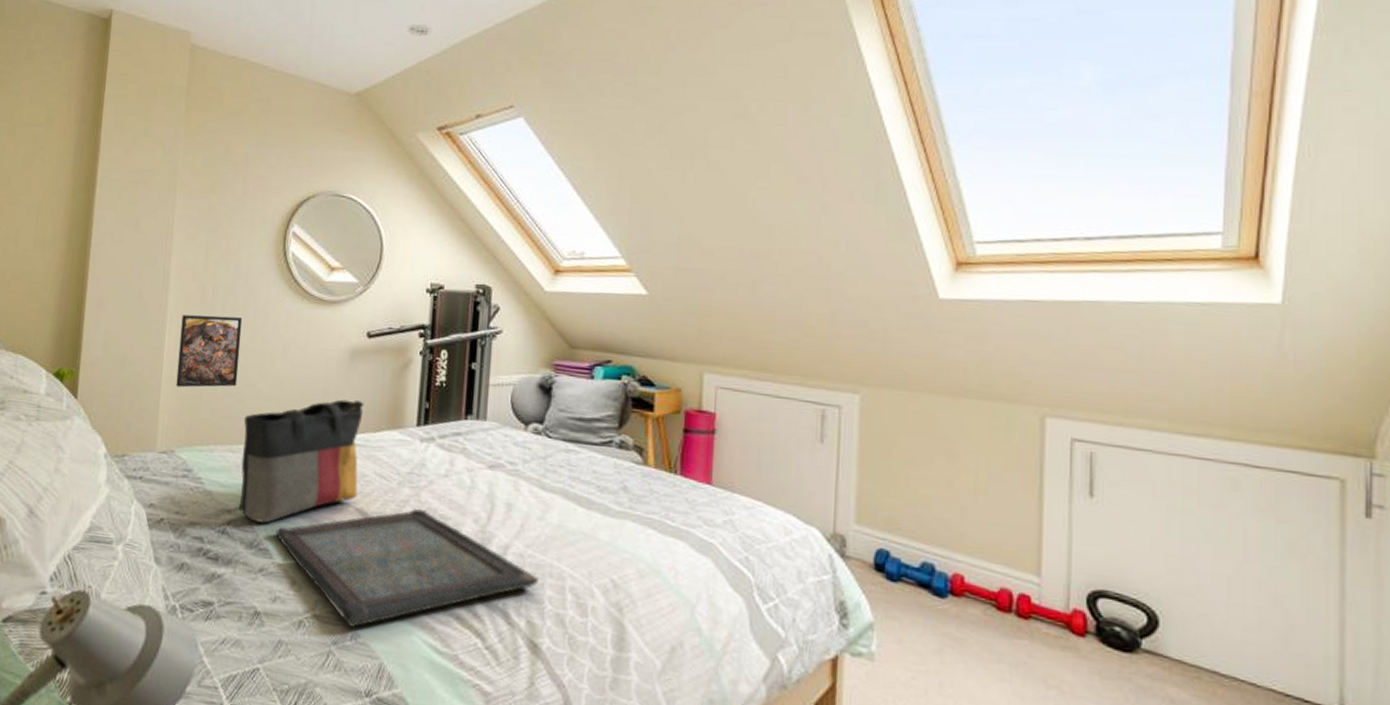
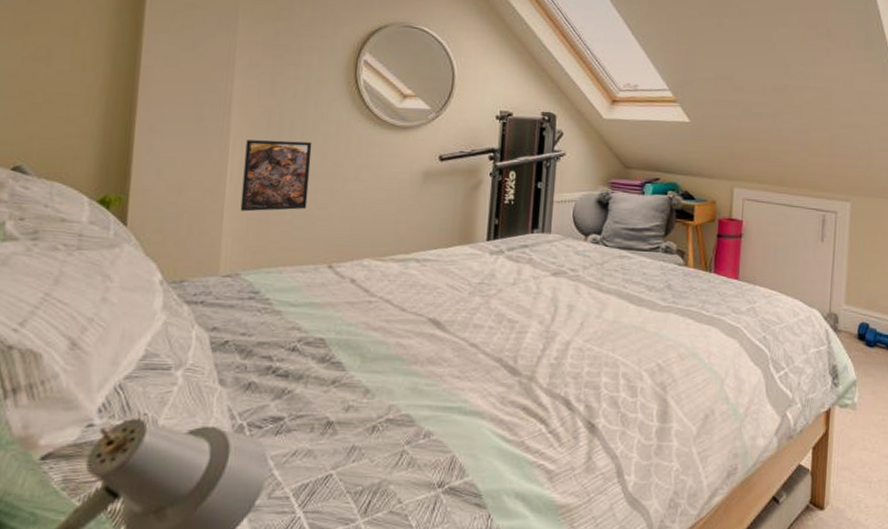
tote bag: present [239,399,364,523] -> none [310,218,437,338]
serving tray: present [275,508,540,627] -> none [348,314,597,426]

